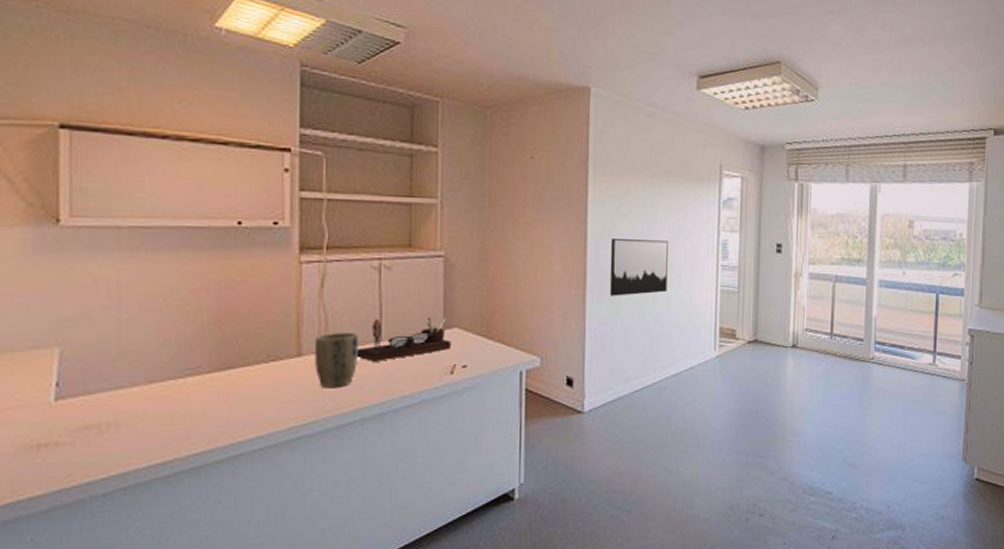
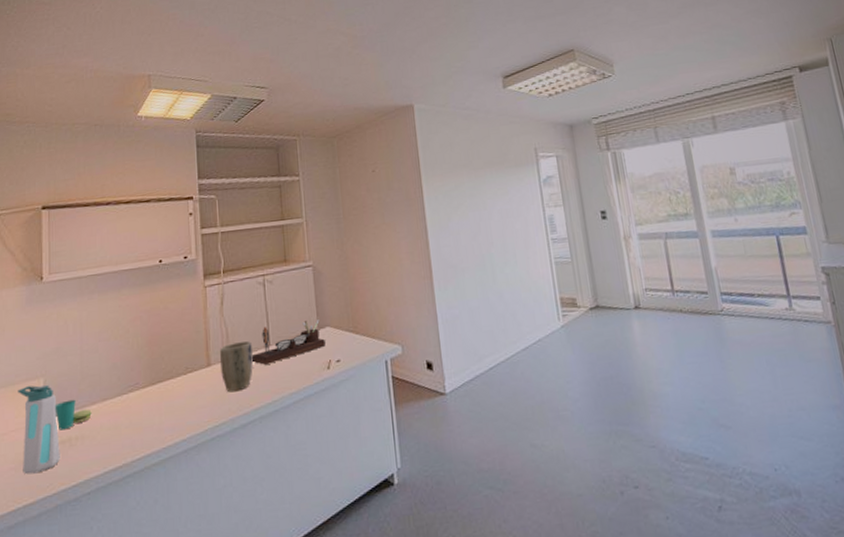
water bottle: none [18,356,84,462] -> present [18,385,60,475]
cup: none [76,378,132,413] -> present [55,399,92,431]
wall art: present [609,239,668,296] -> none [448,224,505,282]

